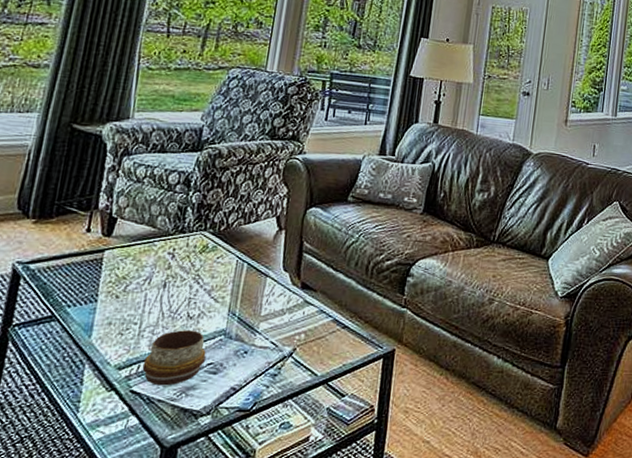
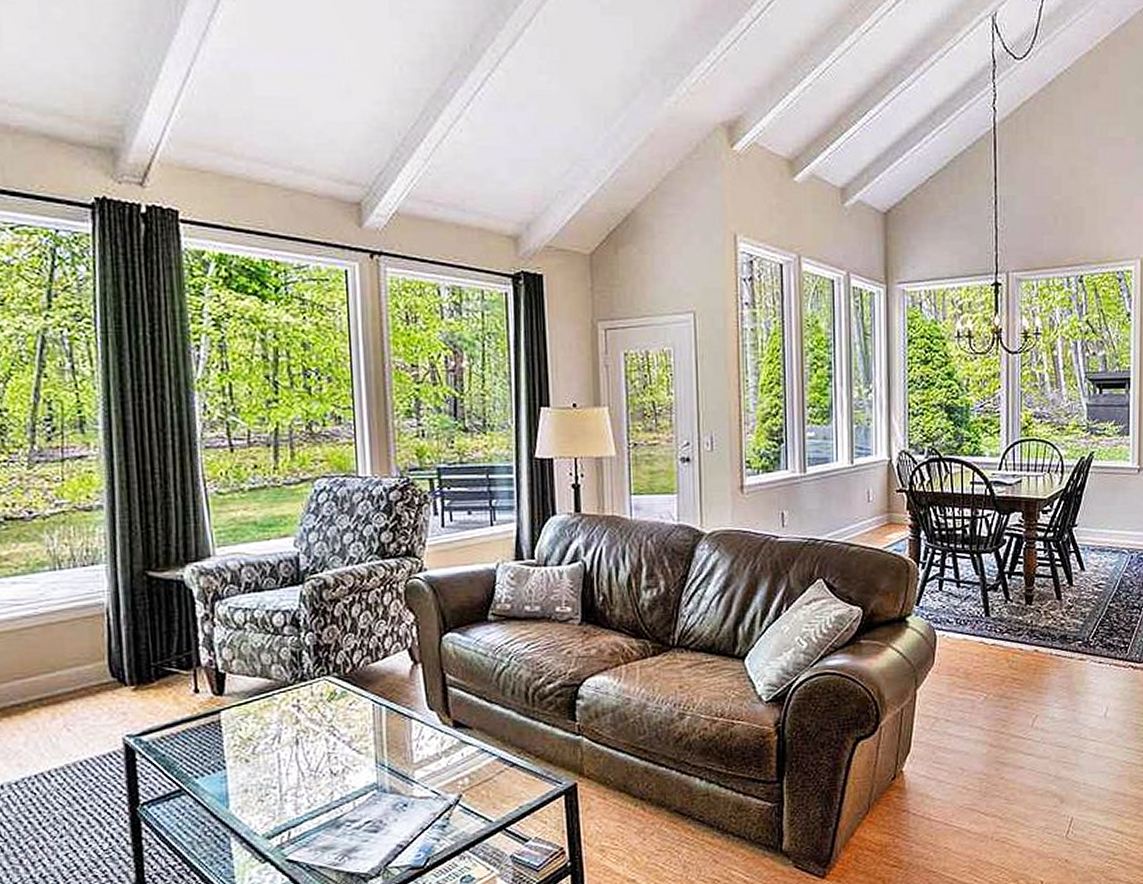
decorative bowl: present [142,330,206,386] -> none [293,787,361,851]

